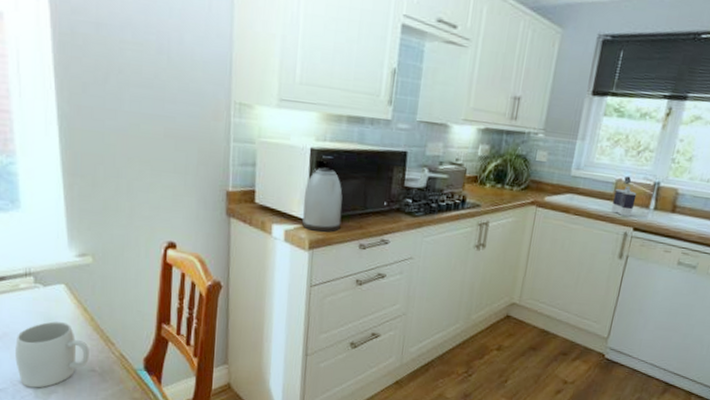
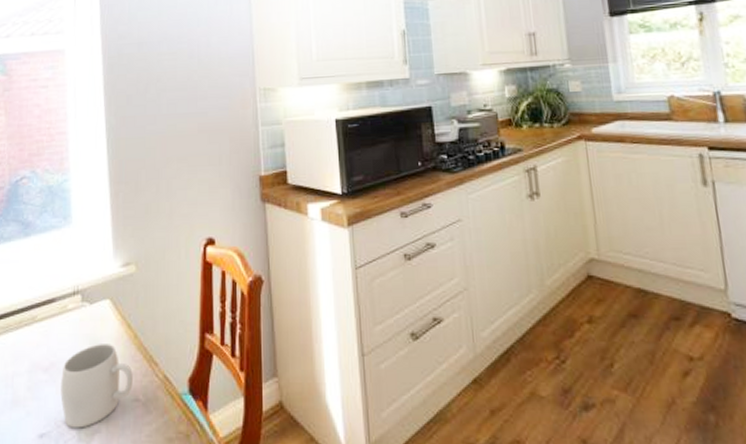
kettle: present [302,167,343,233] -> none [335,136,378,206]
perfume bottle: present [611,175,637,217] -> none [670,90,700,135]

